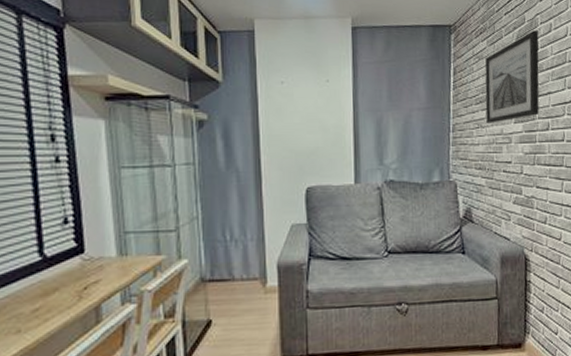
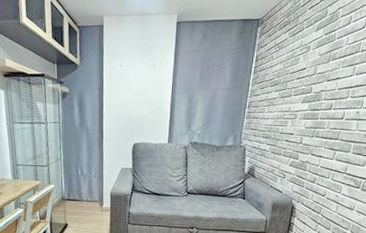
wall art: present [485,30,540,123] -> none [277,23,338,102]

